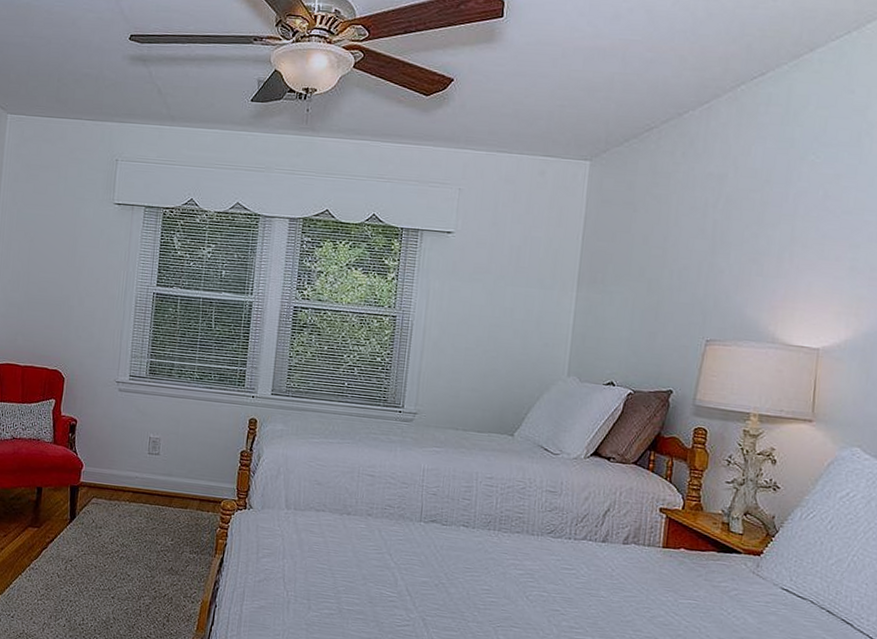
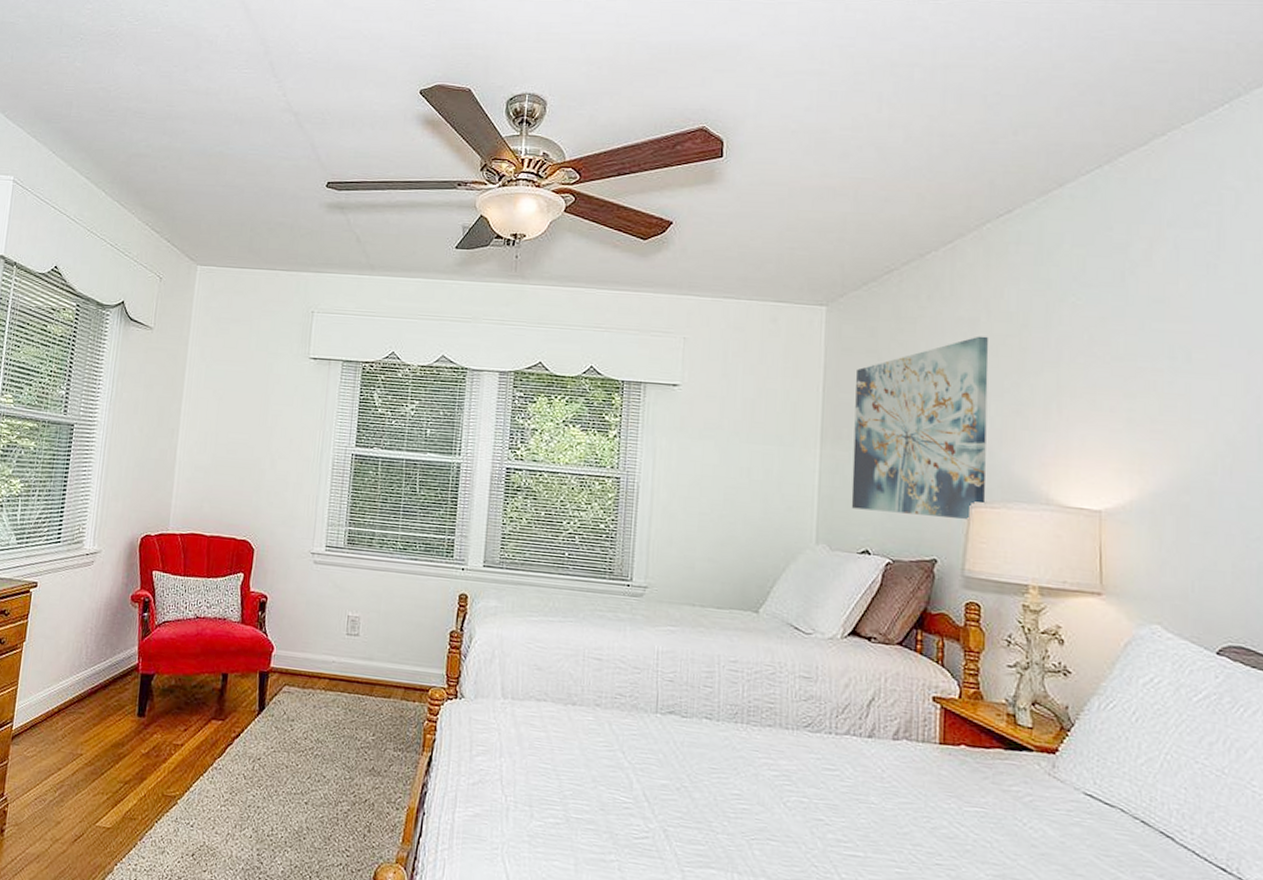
wall art: none [600,190,734,355] -> present [851,336,989,519]

